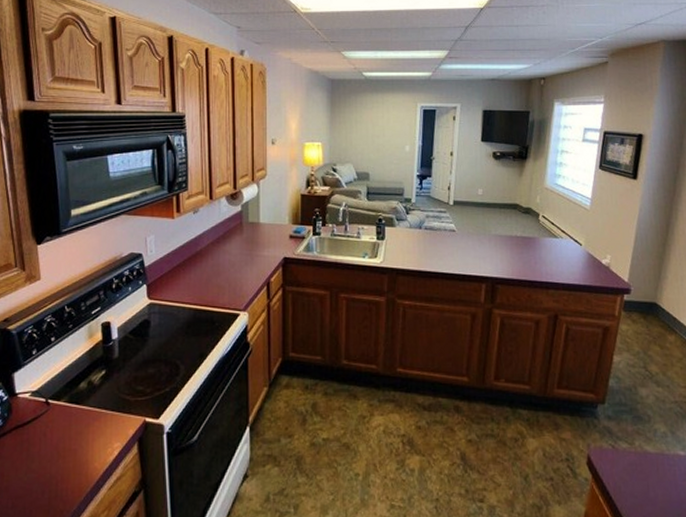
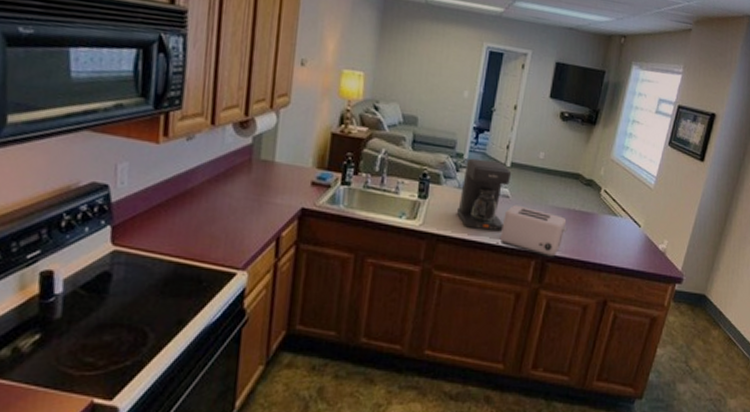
coffee maker: none [410,201,455,261] -> present [456,158,512,231]
toaster: none [451,237,512,281] -> present [499,204,568,258]

